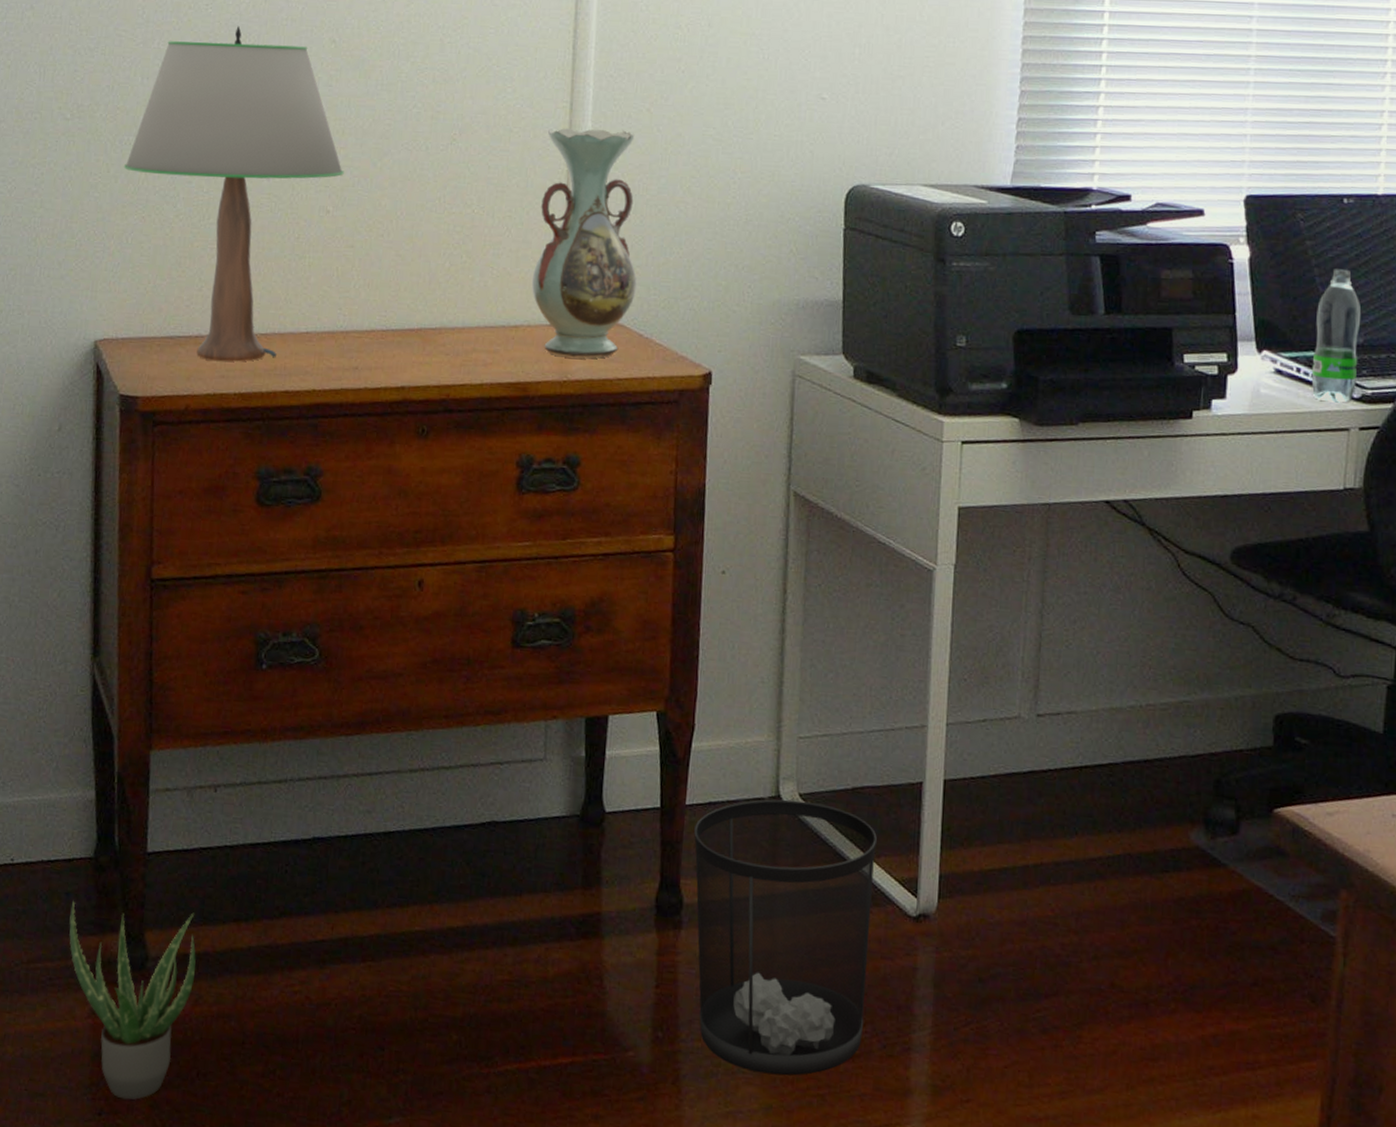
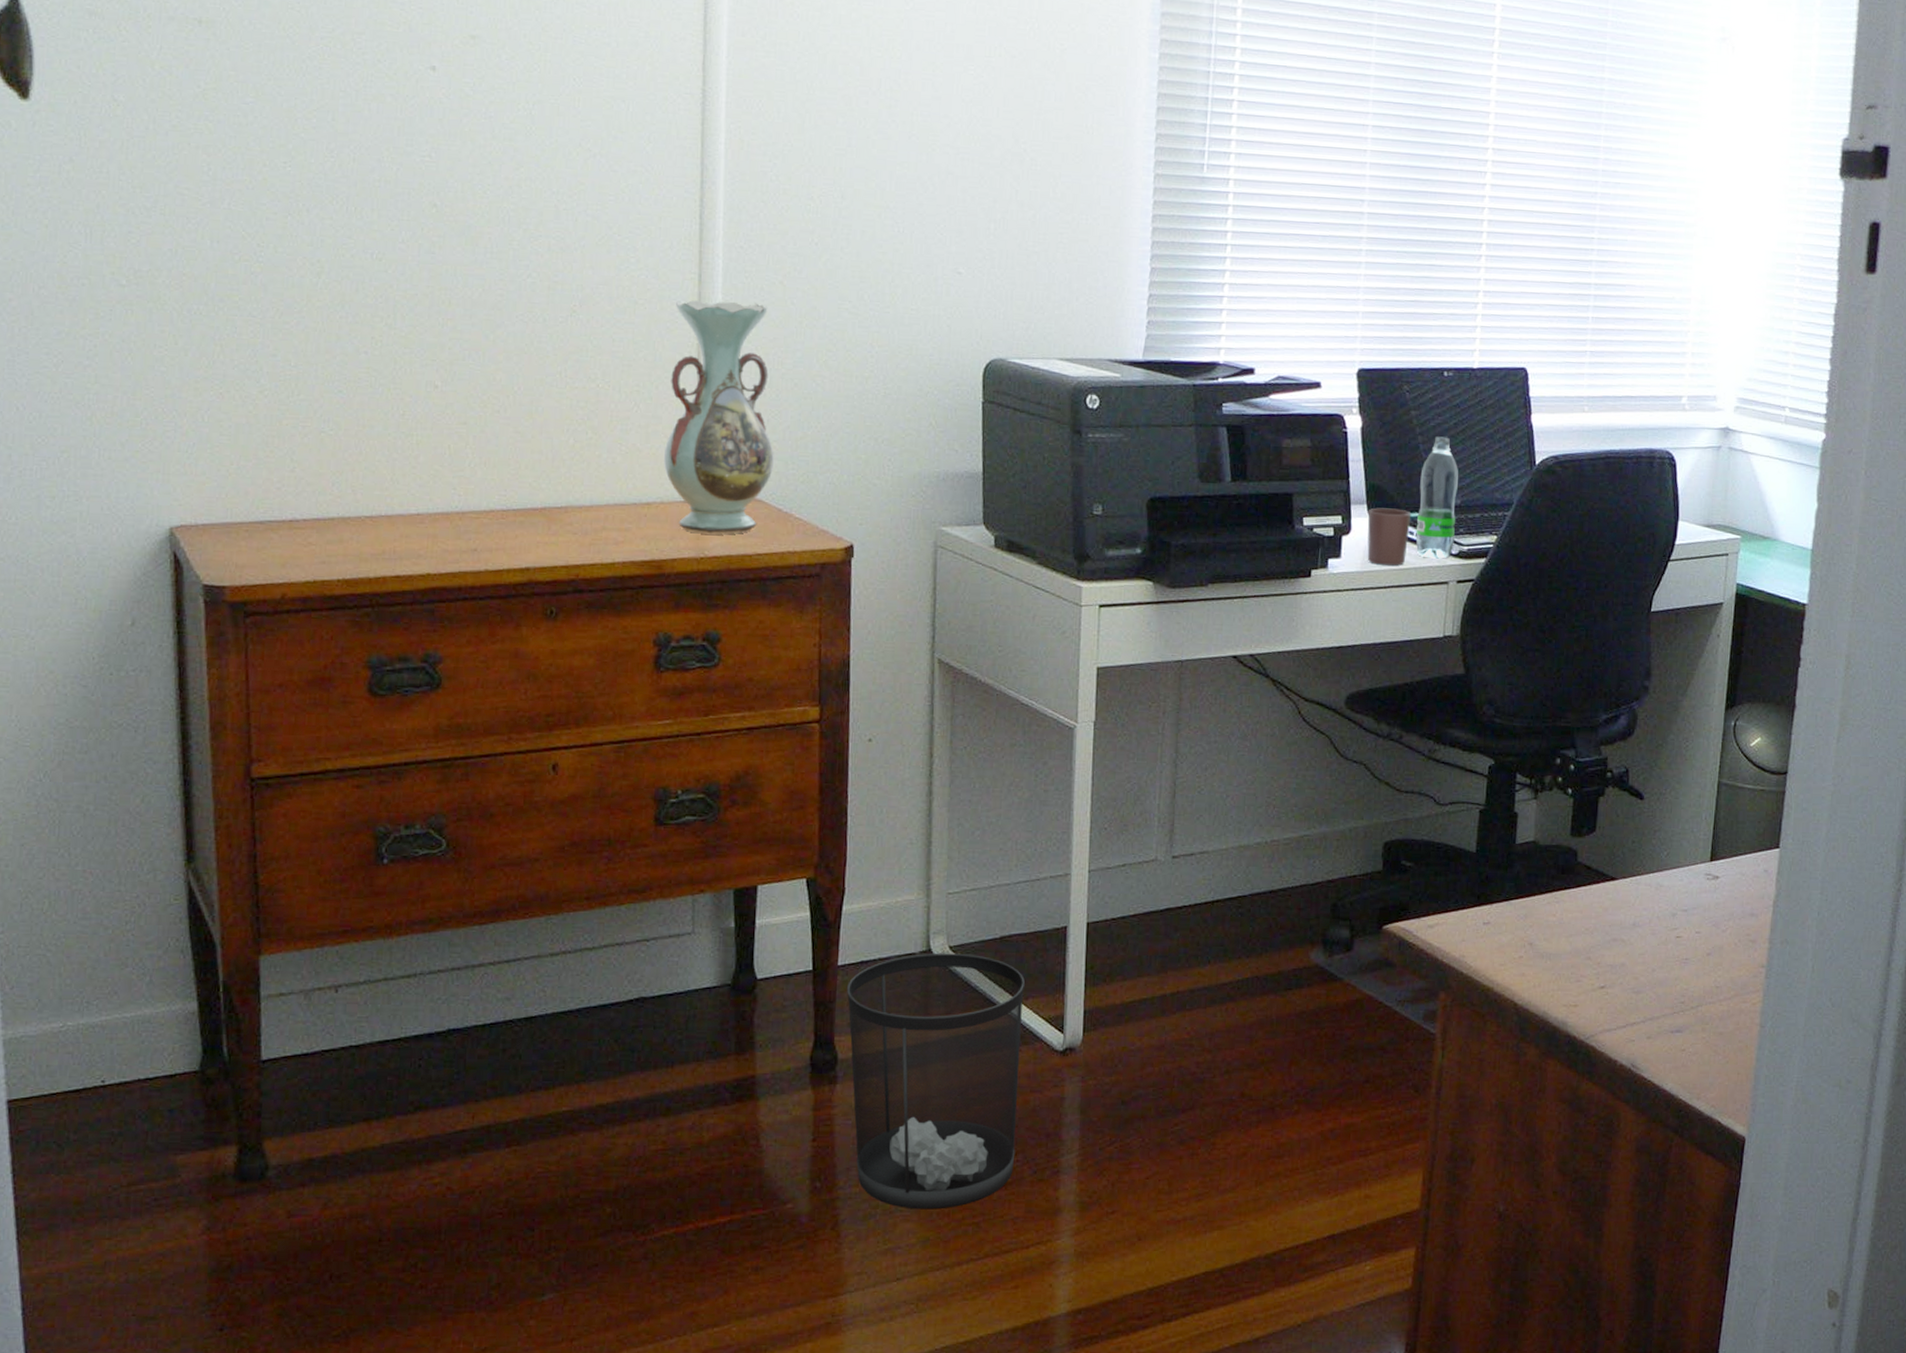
potted plant: present [69,900,196,1100] -> none [175,1116,323,1312]
table lamp: present [123,26,344,362] -> none [194,187,453,547]
mug: none [1255,345,1307,409] -> present [1367,508,1412,566]

